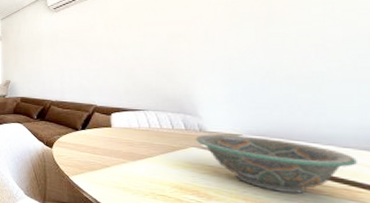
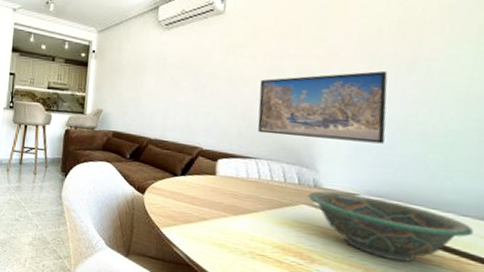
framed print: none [138,27,255,89] -> present [257,70,388,144]

